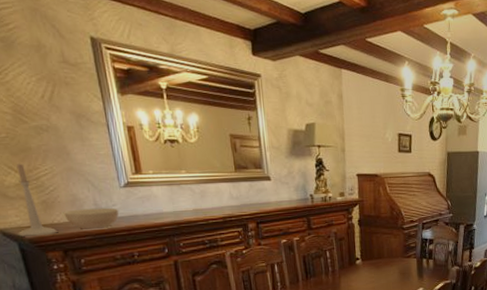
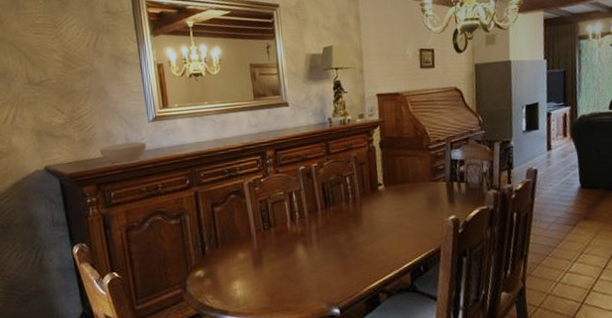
candlestick: present [16,164,58,237] -> none [60,105,93,173]

